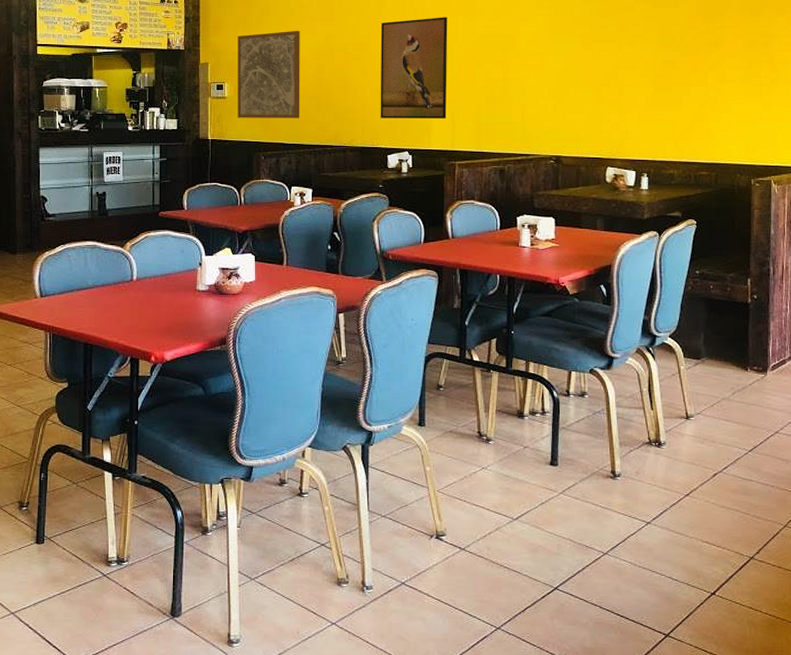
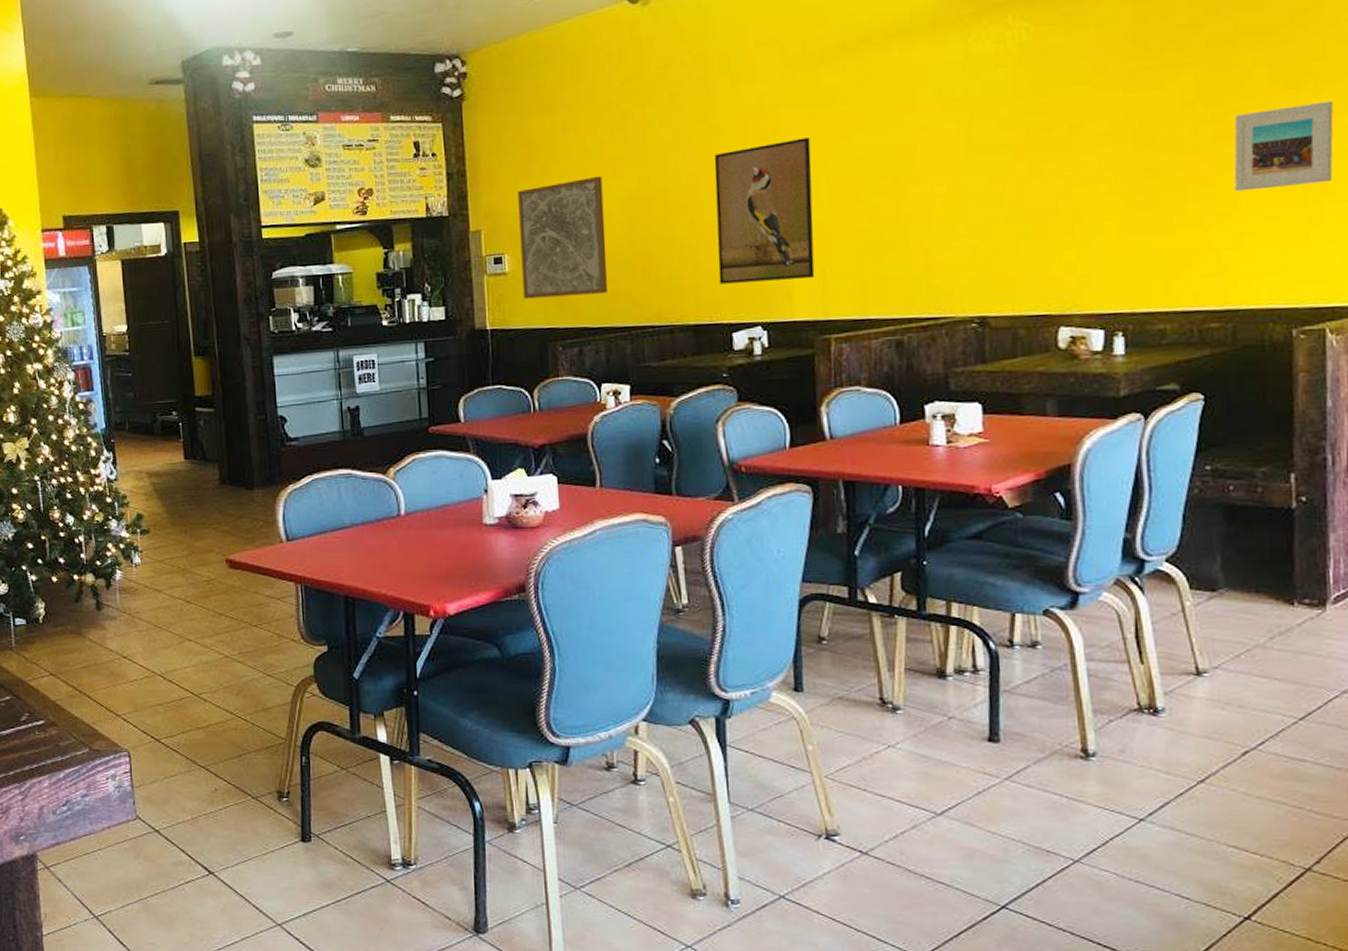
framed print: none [719,27,779,82] -> present [1234,100,1334,192]

